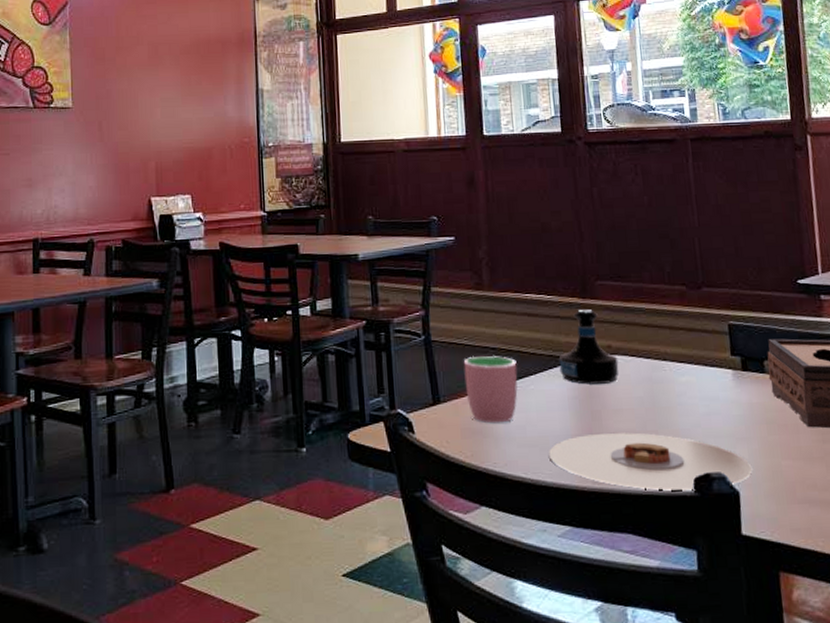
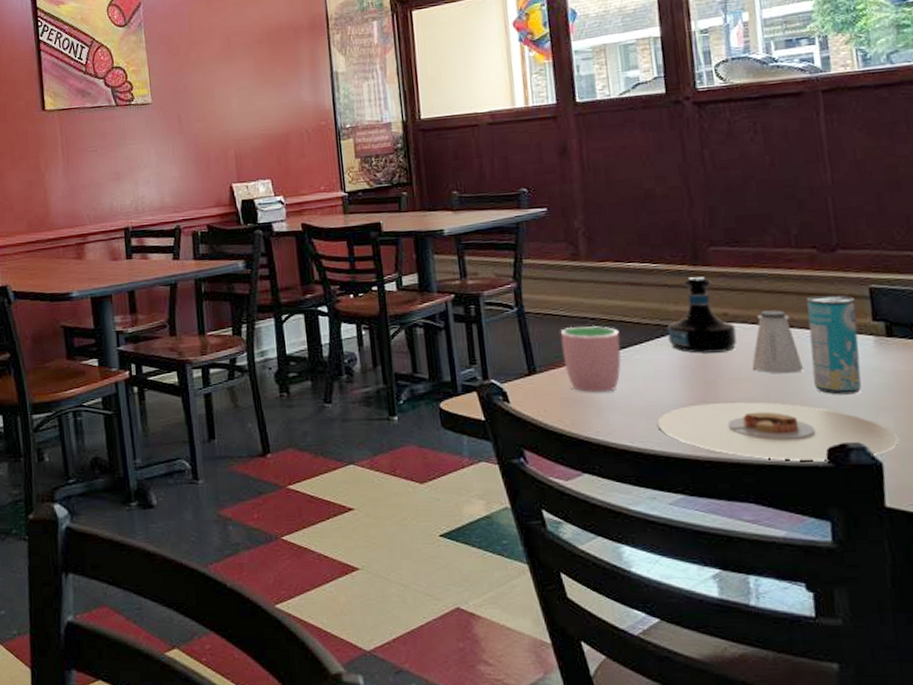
saltshaker: none [631,343,674,406] -> present [752,310,803,374]
beverage can: none [677,330,722,426] -> present [807,295,862,395]

